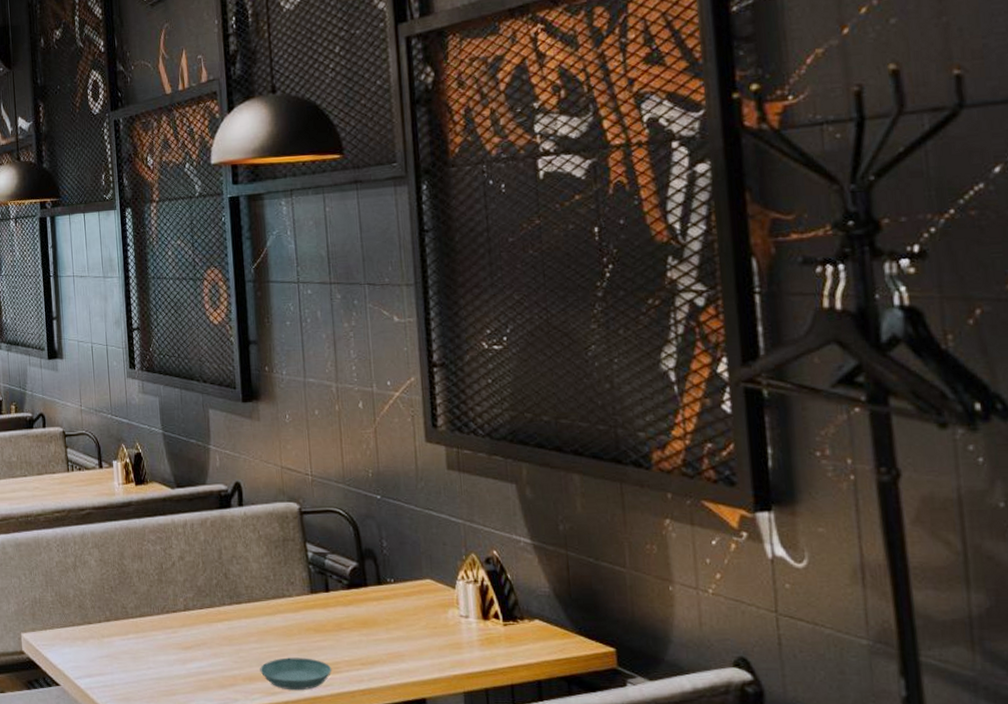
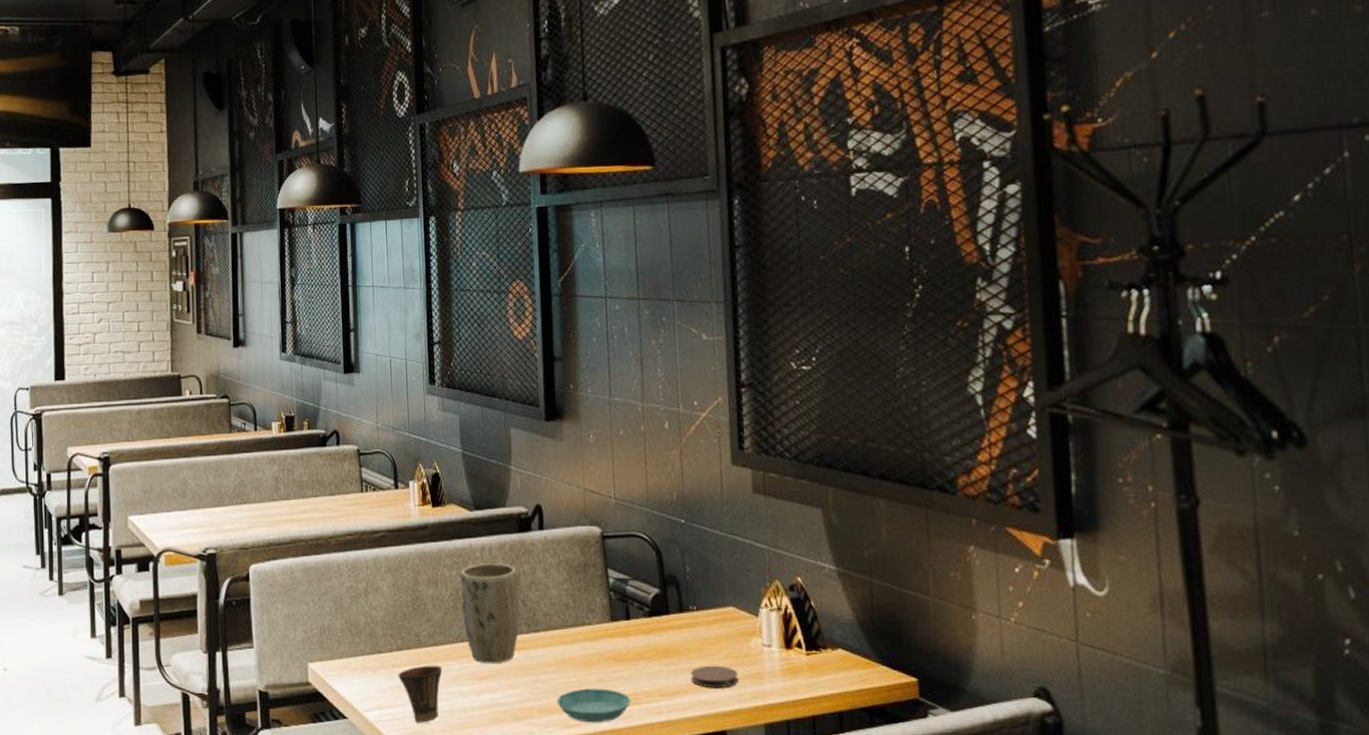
cup: none [107,635,149,690] -> present [398,665,443,723]
plant pot: none [164,539,222,633] -> present [461,564,520,663]
coaster: none [389,635,437,658] -> present [690,665,739,688]

